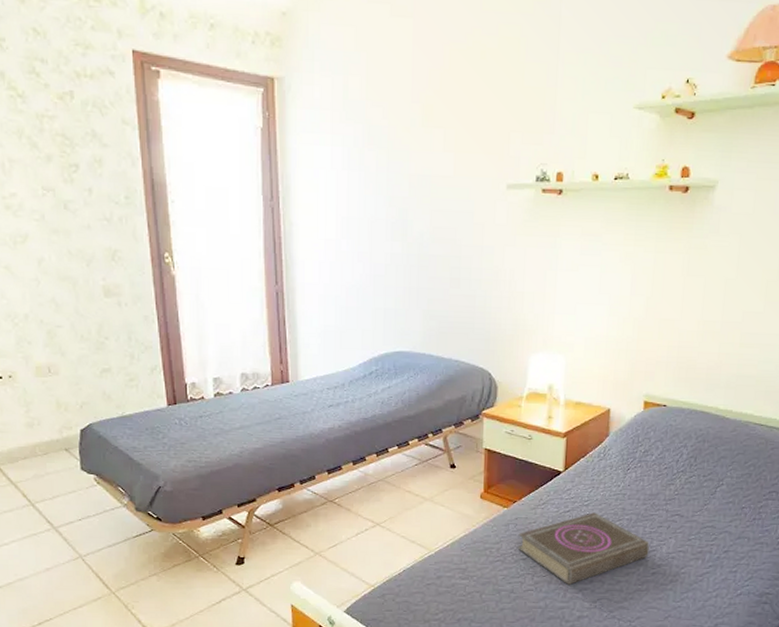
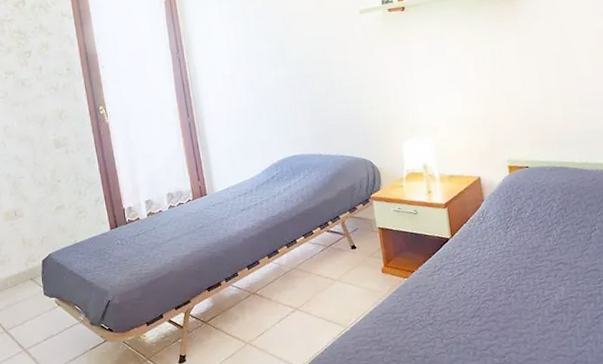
book: present [517,512,650,585] -> none [422,271,543,343]

